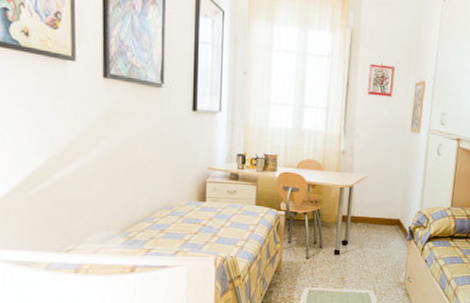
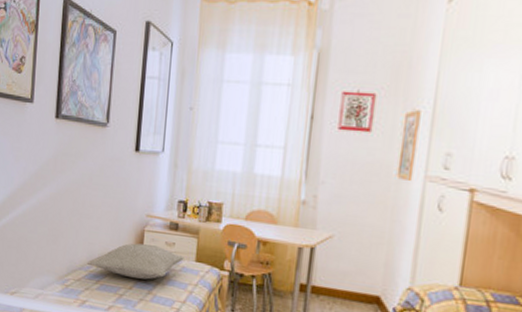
pillow: none [151,193,245,225] -> present [88,243,184,280]

